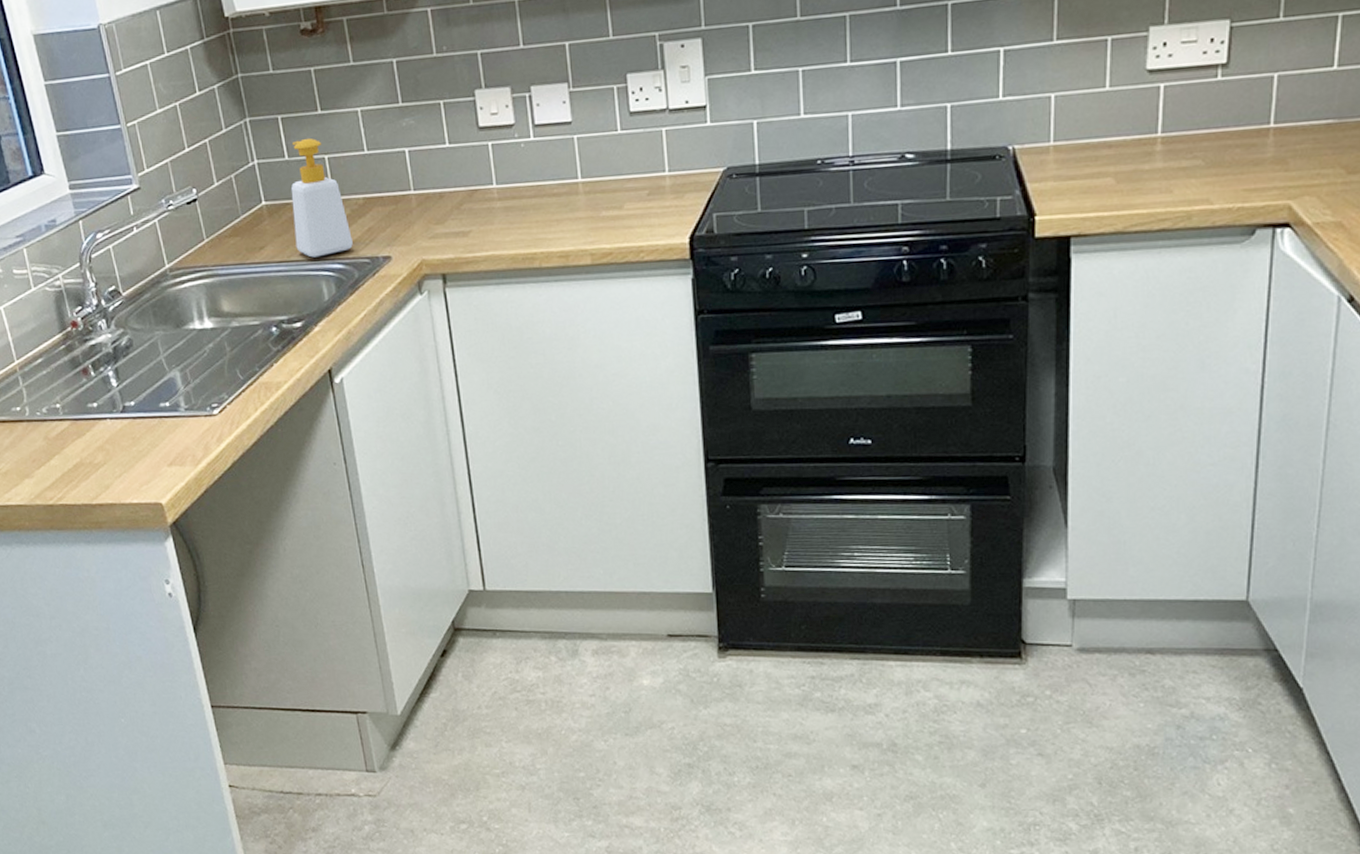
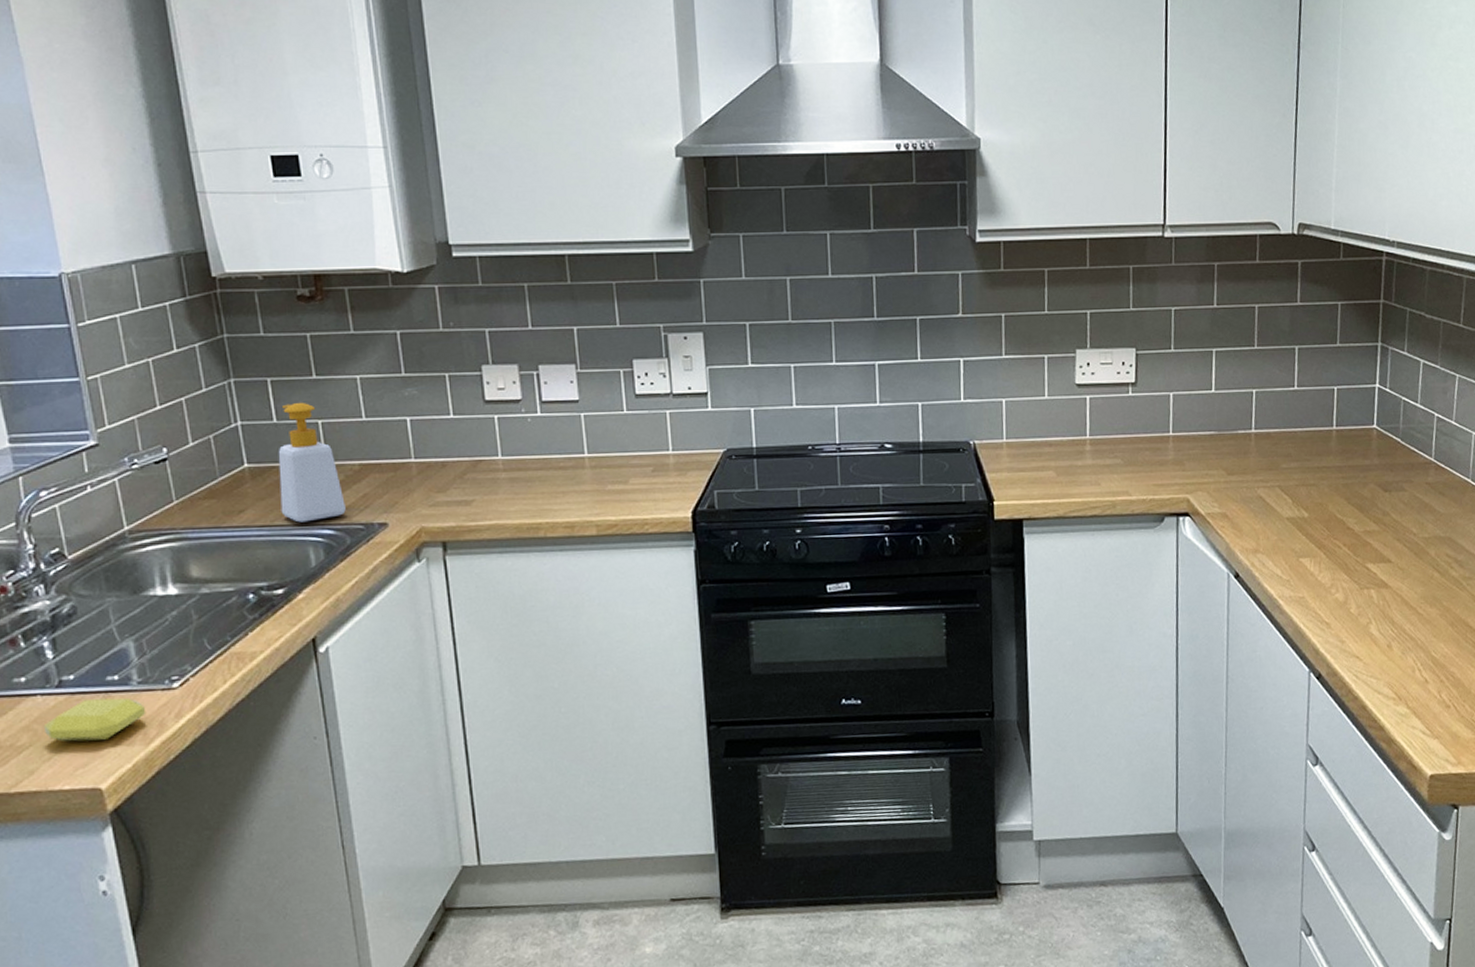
soap bar: none [113,422,194,461] -> present [43,698,147,742]

